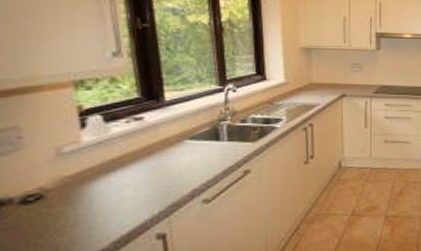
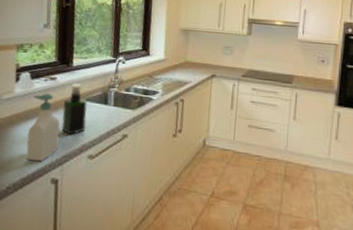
soap bottle: none [112,137,161,220] -> present [26,93,61,162]
spray bottle: none [159,120,195,182] -> present [61,82,88,136]

